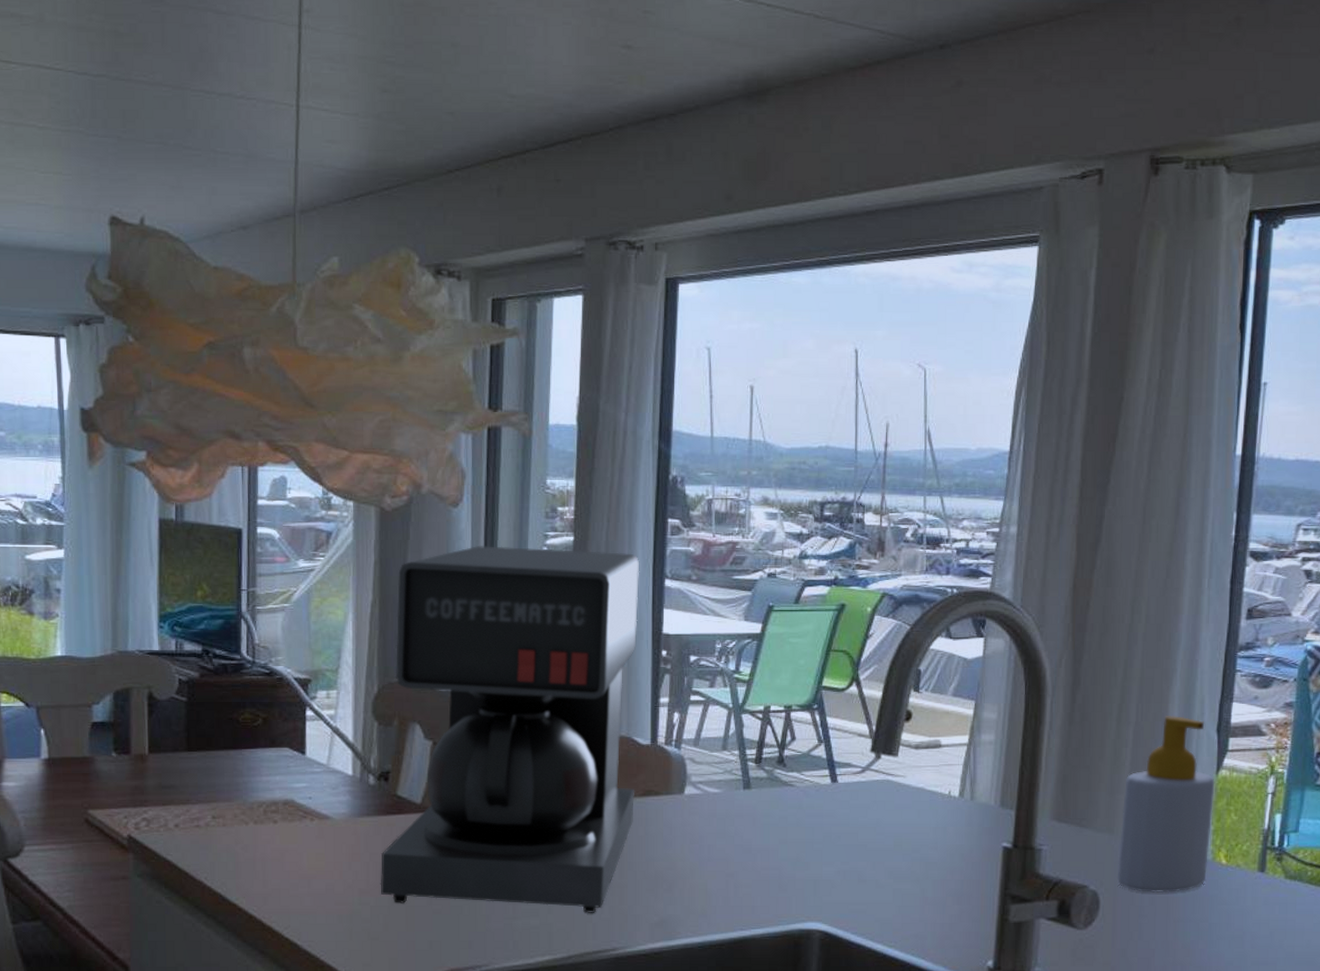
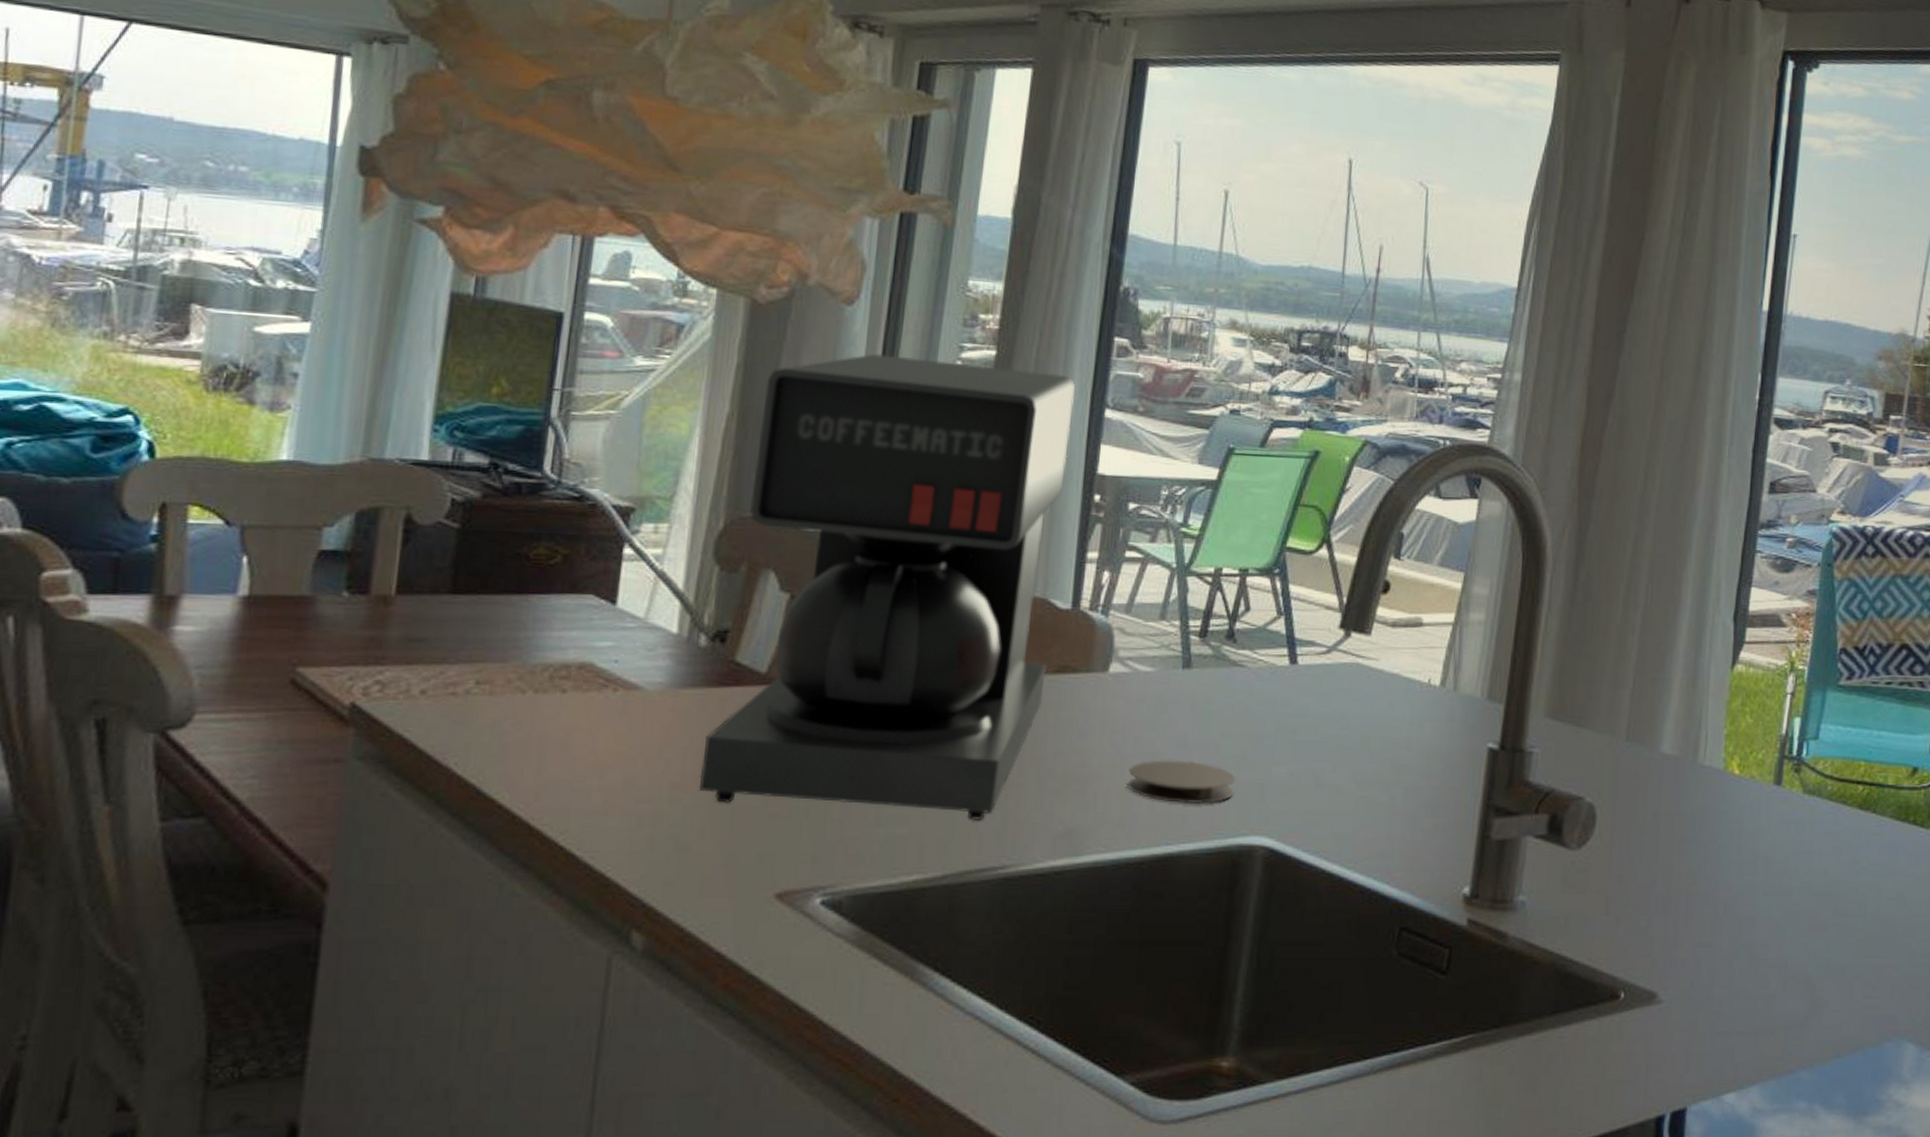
coaster: none [705,863,793,898] -> present [1126,760,1236,804]
soap bottle: present [1117,716,1215,894] -> none [1617,600,1730,808]

